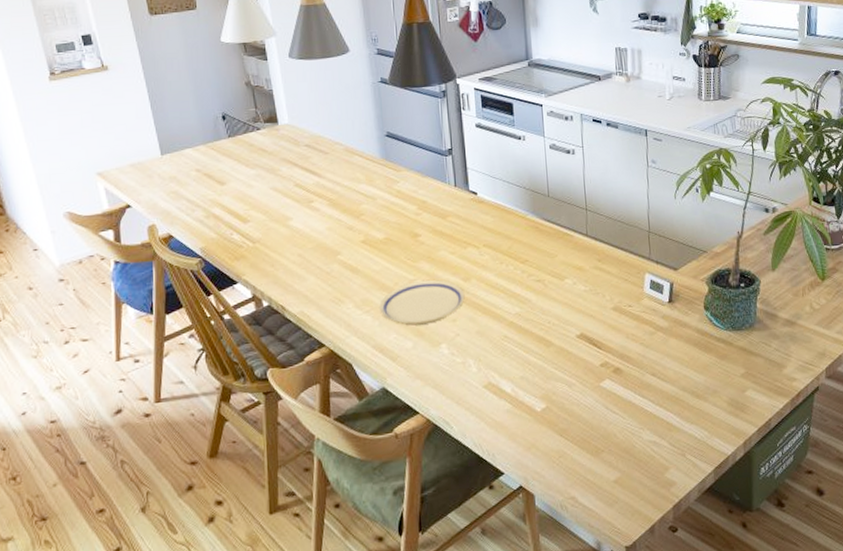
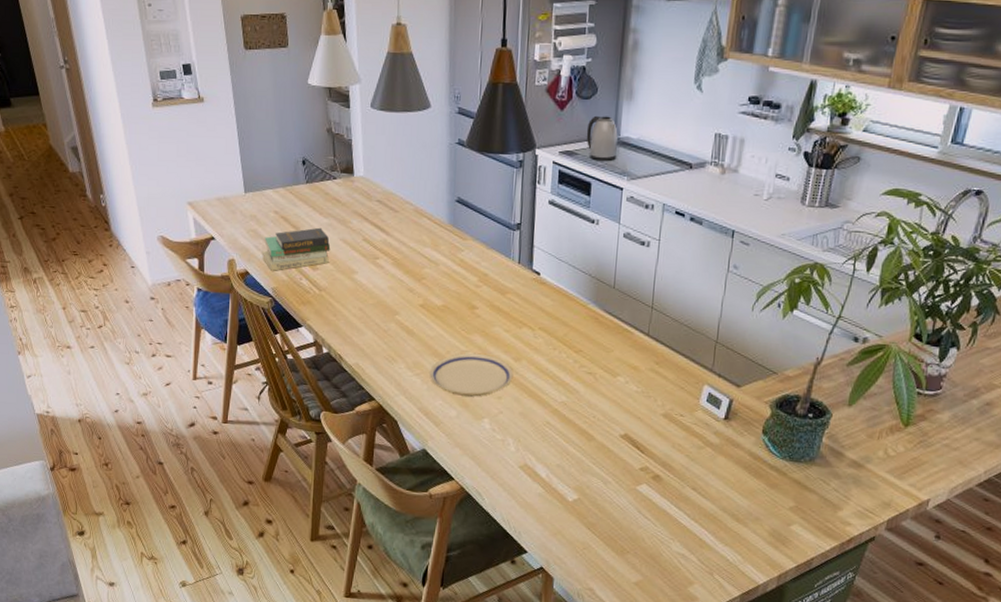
books: none [185,179,261,231] -> present [261,227,331,271]
kettle: none [501,42,532,84] -> present [586,115,618,162]

